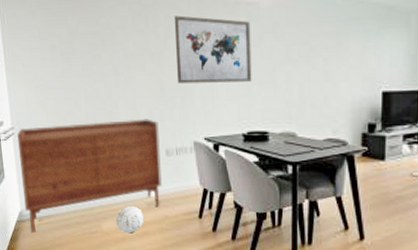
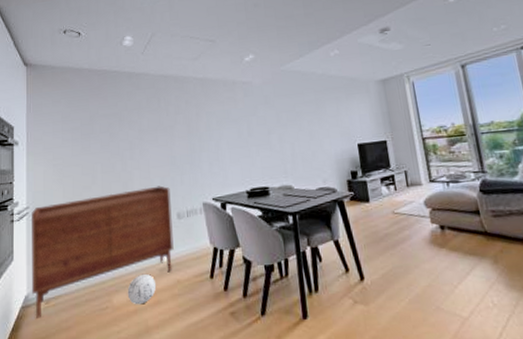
wall art: present [174,15,252,83] -> none [182,95,251,152]

